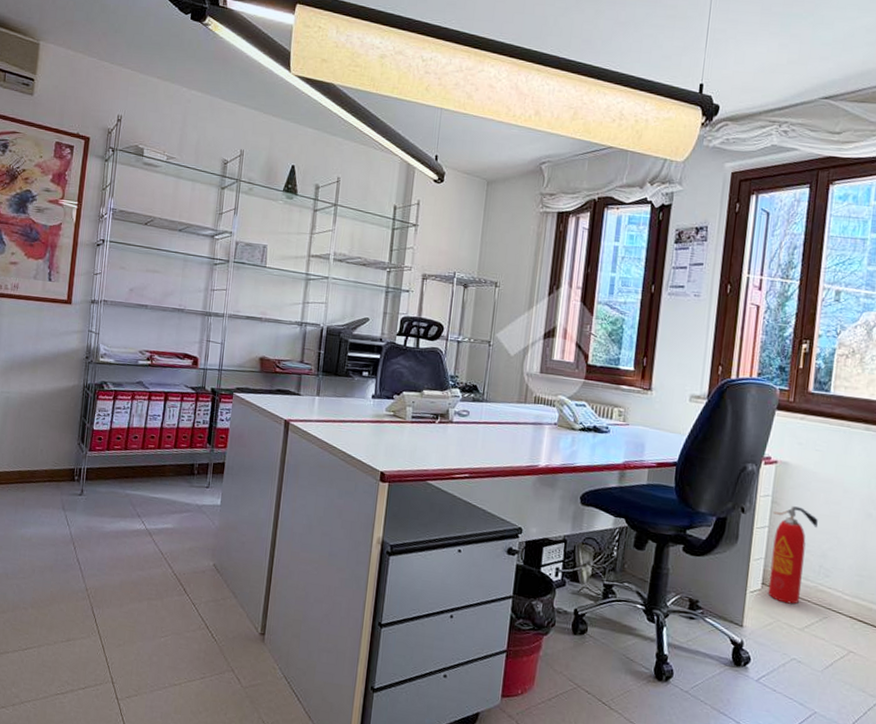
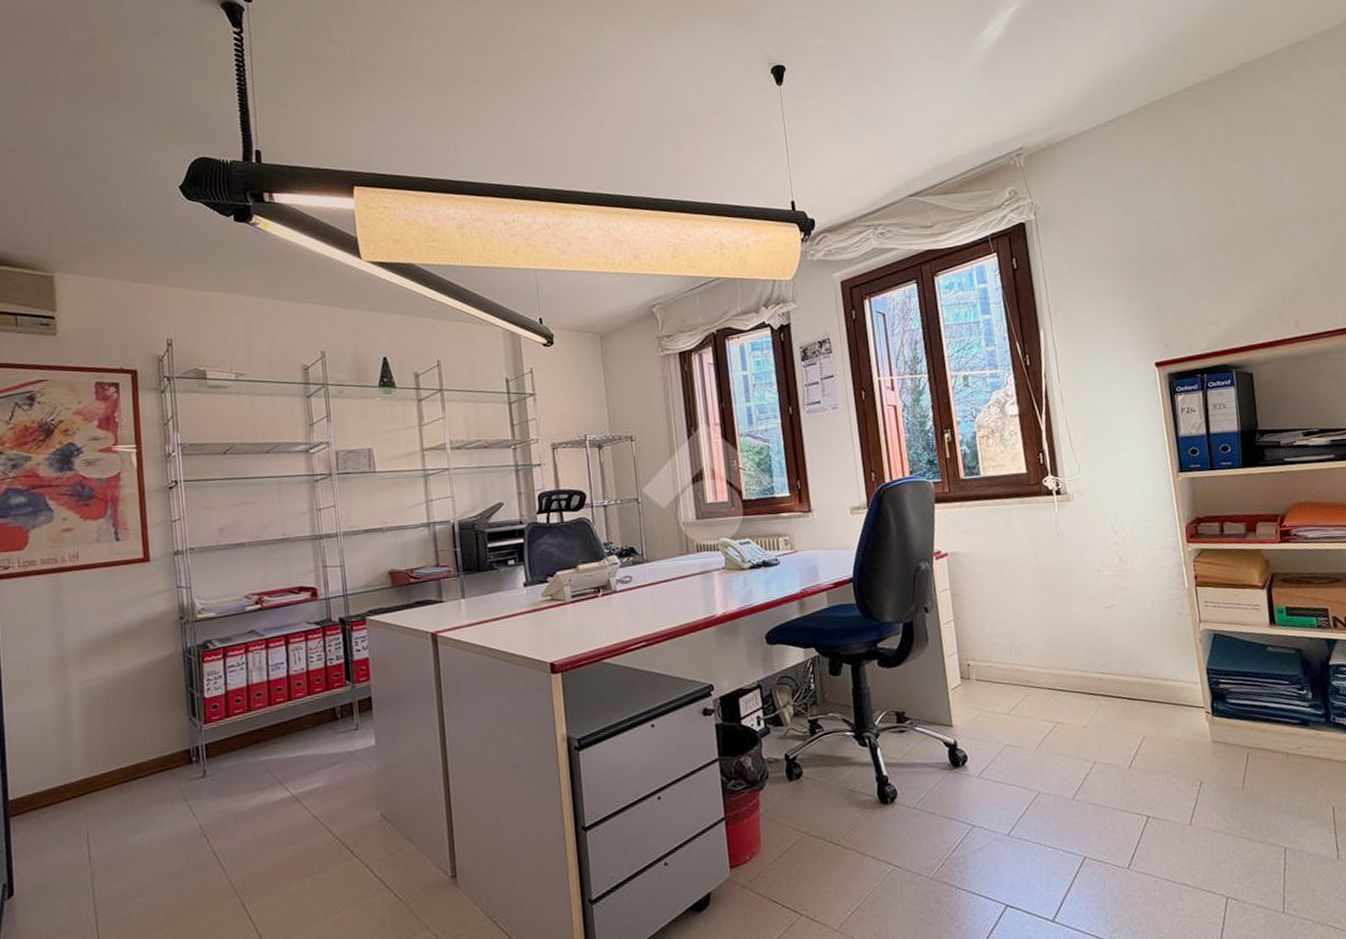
fire extinguisher: present [768,506,818,605] -> none [955,593,999,692]

